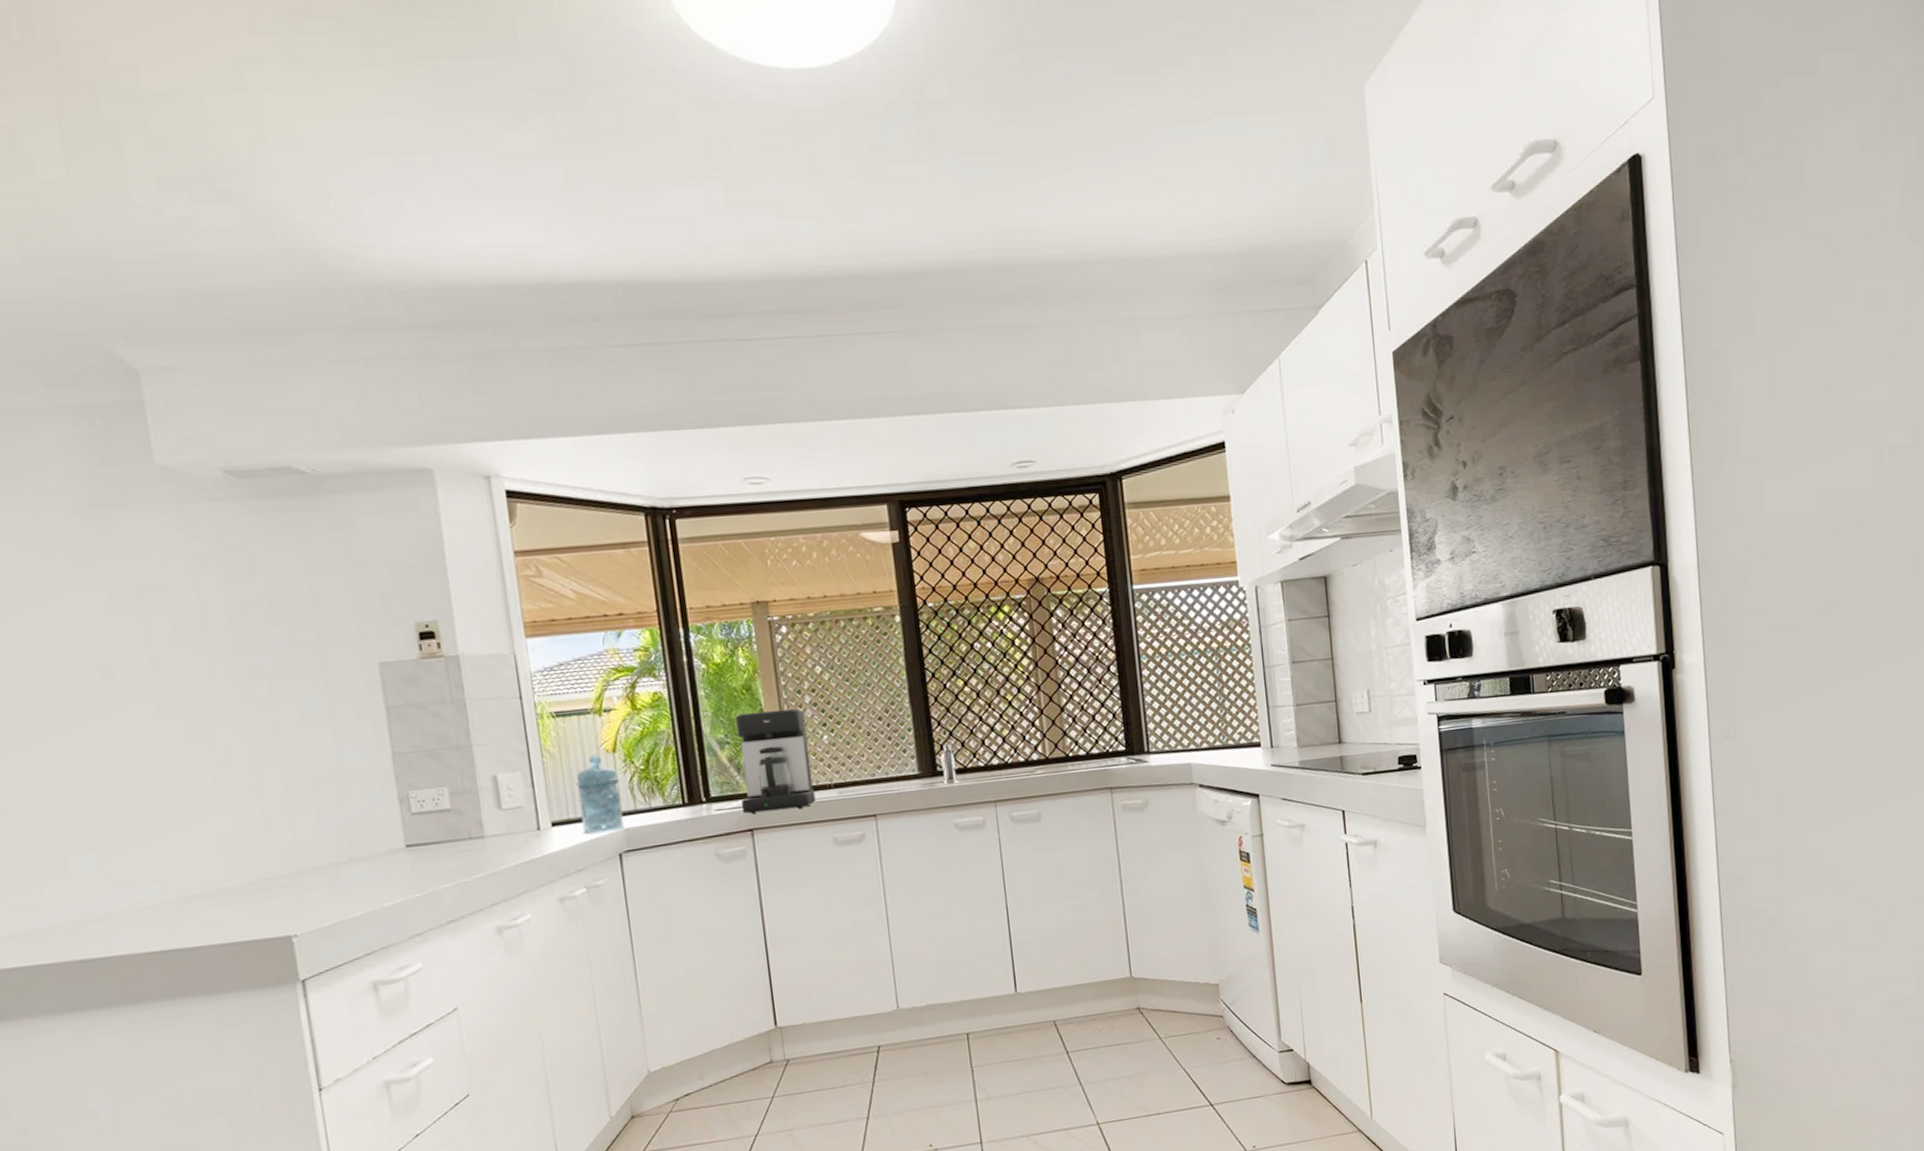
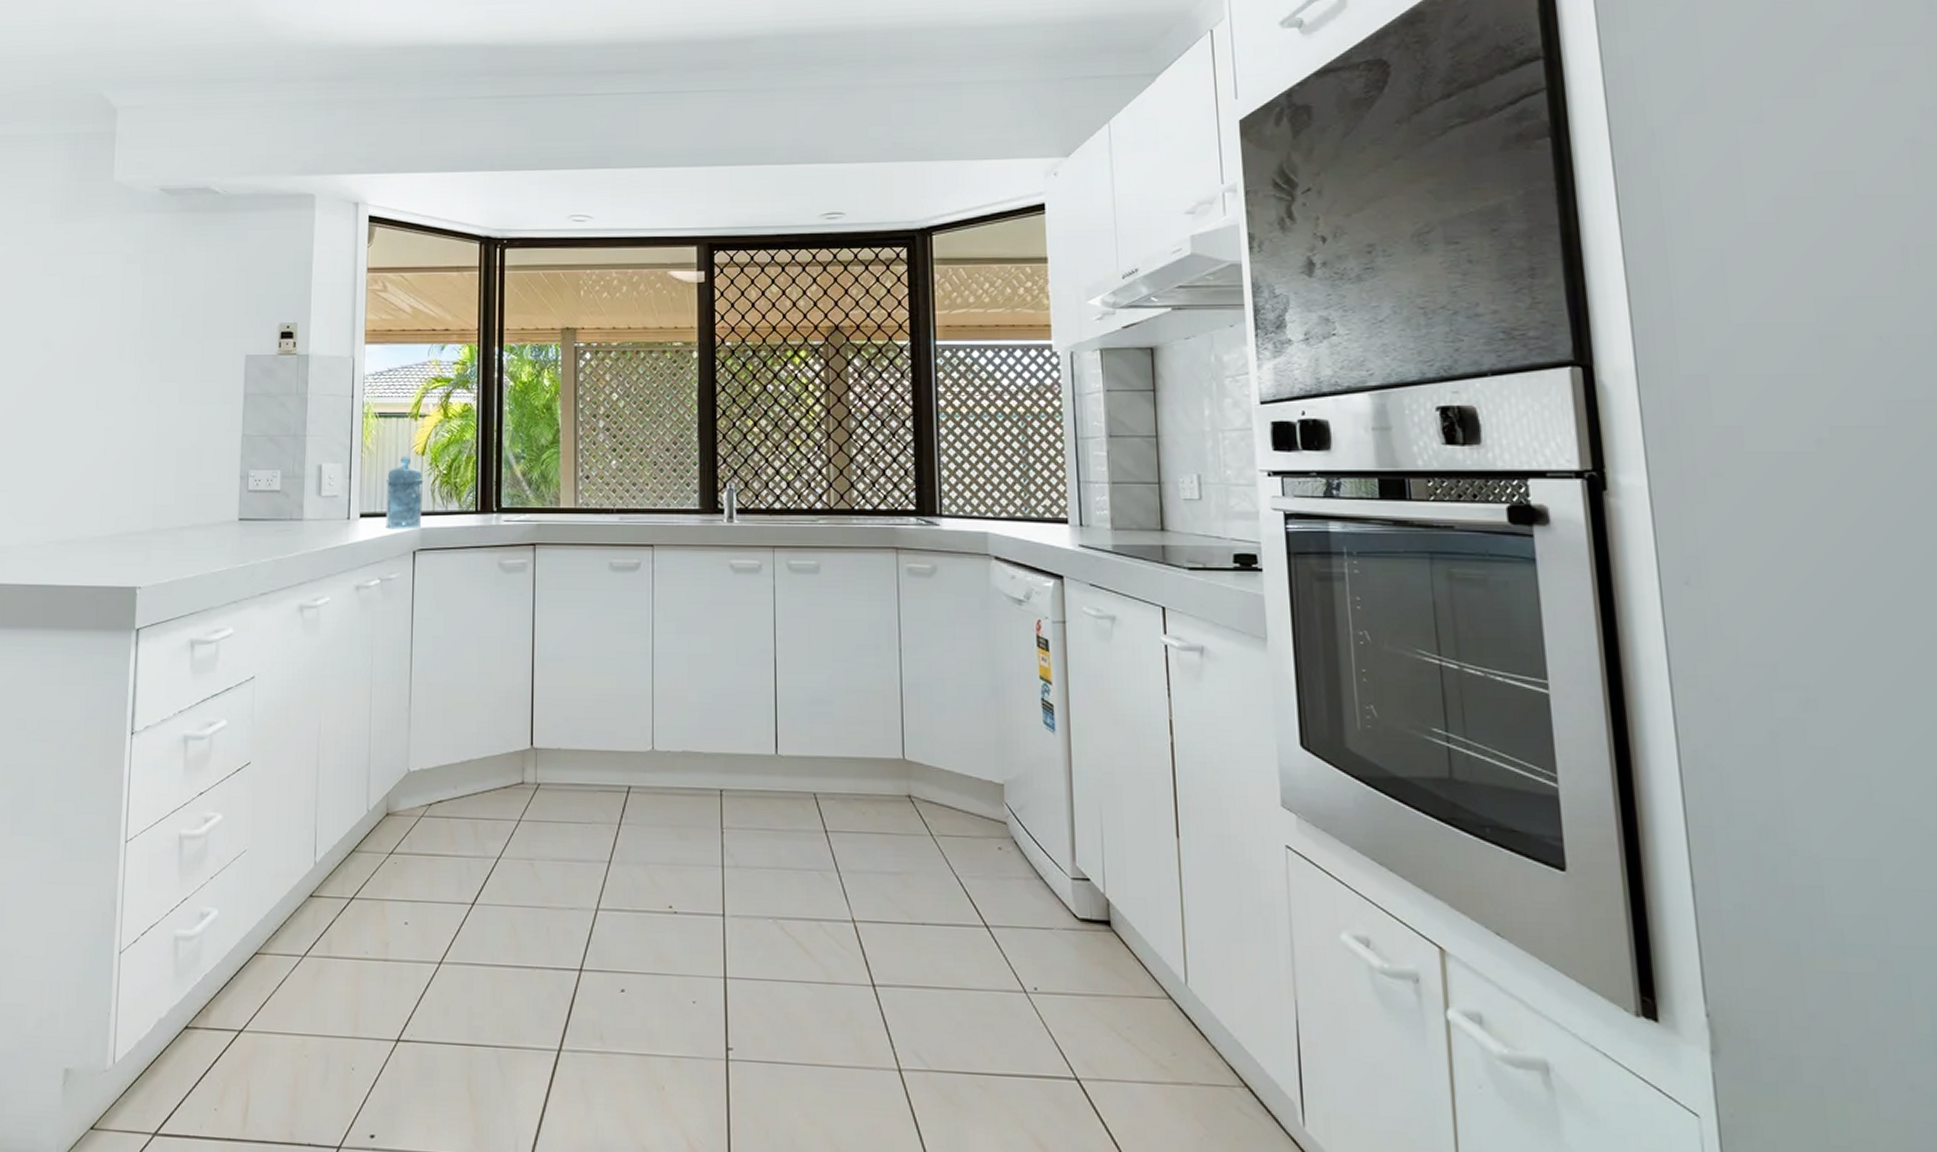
coffee maker: present [735,708,816,814] -> none [529,431,598,529]

